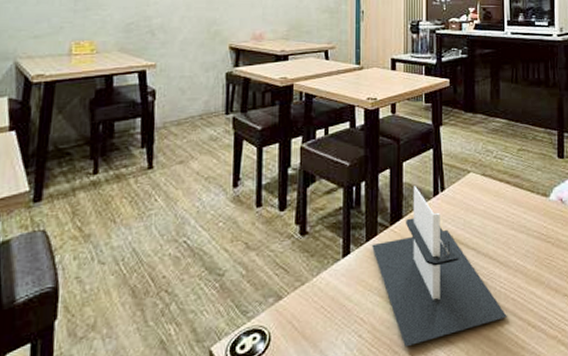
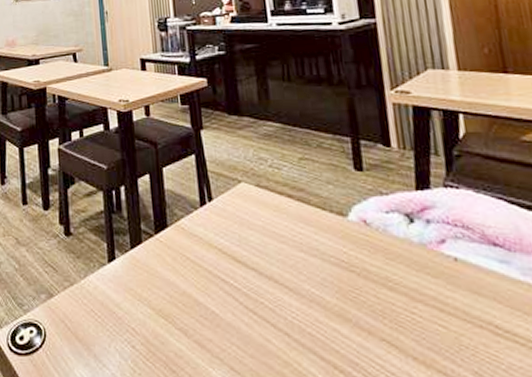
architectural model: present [372,186,507,348] -> none [138,194,305,368]

